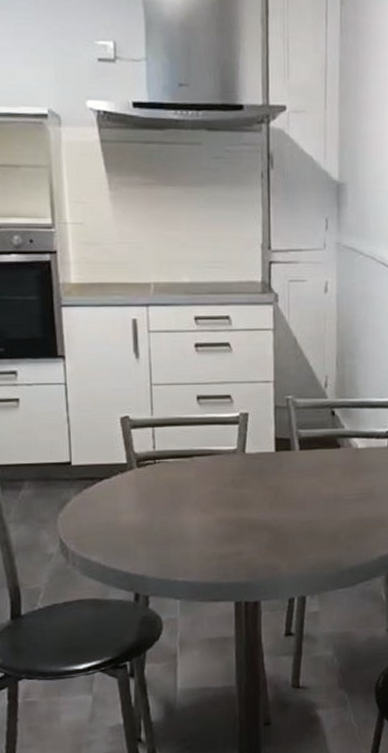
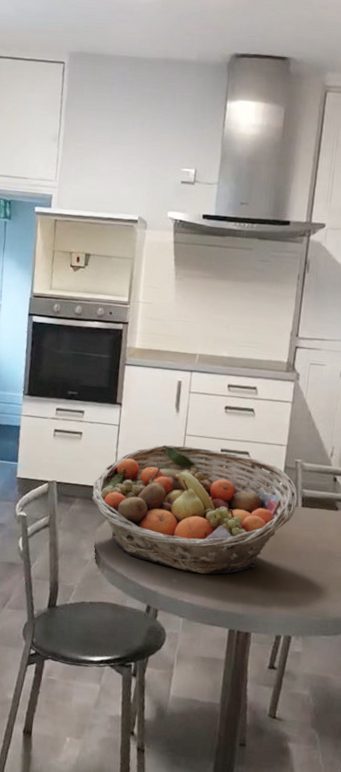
fruit basket: none [43,397,294,546] -> present [91,444,298,575]

